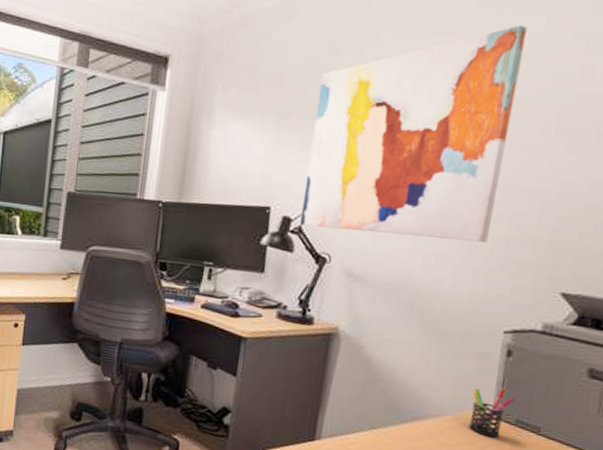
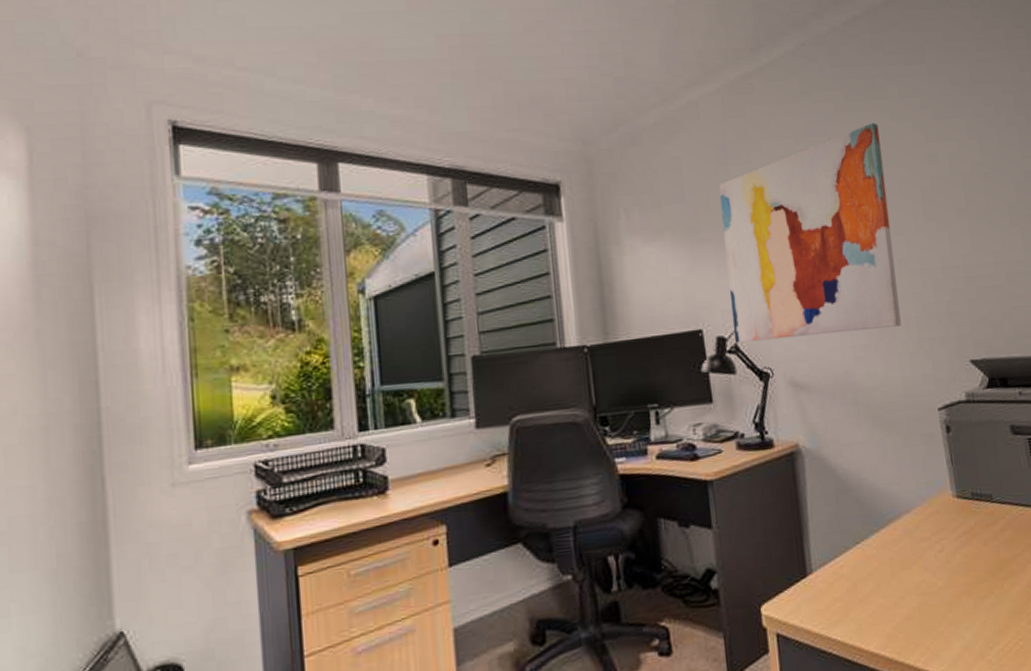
pen holder: present [469,388,515,438] -> none [929,466,965,519]

